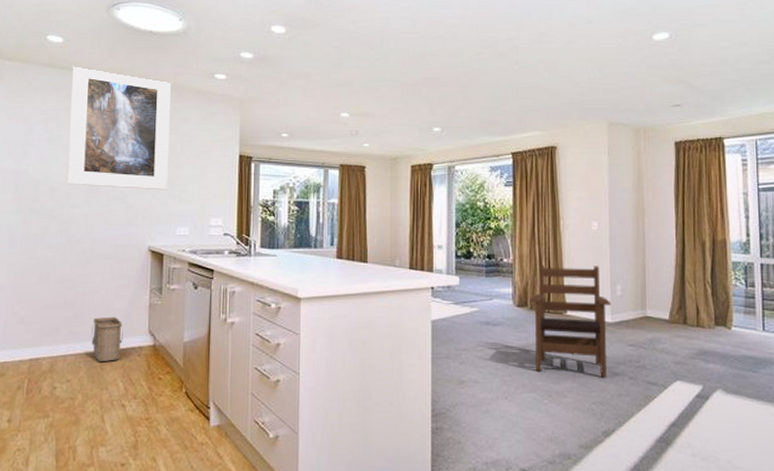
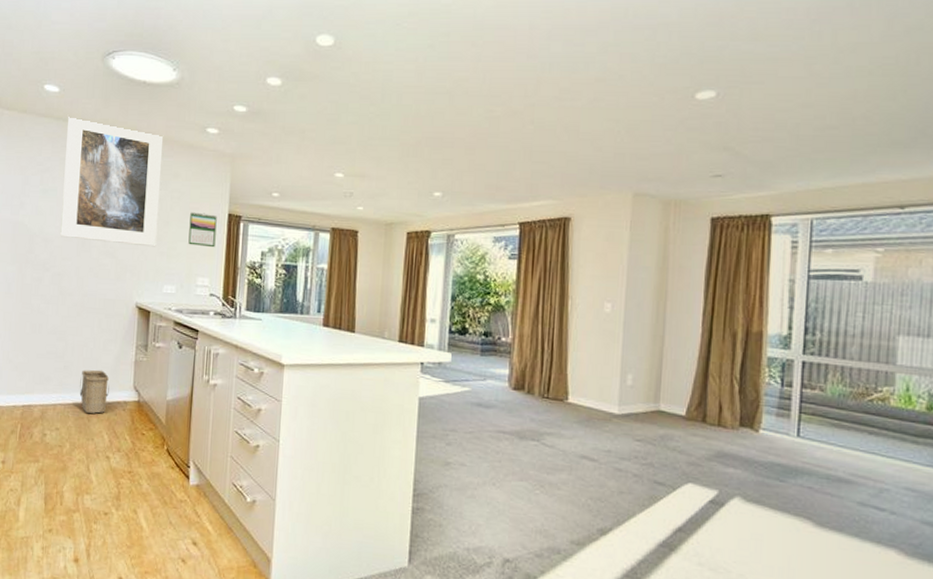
calendar: none [200,155,228,188] -> present [188,212,217,248]
armchair: present [530,265,611,377] -> none [528,347,620,472]

